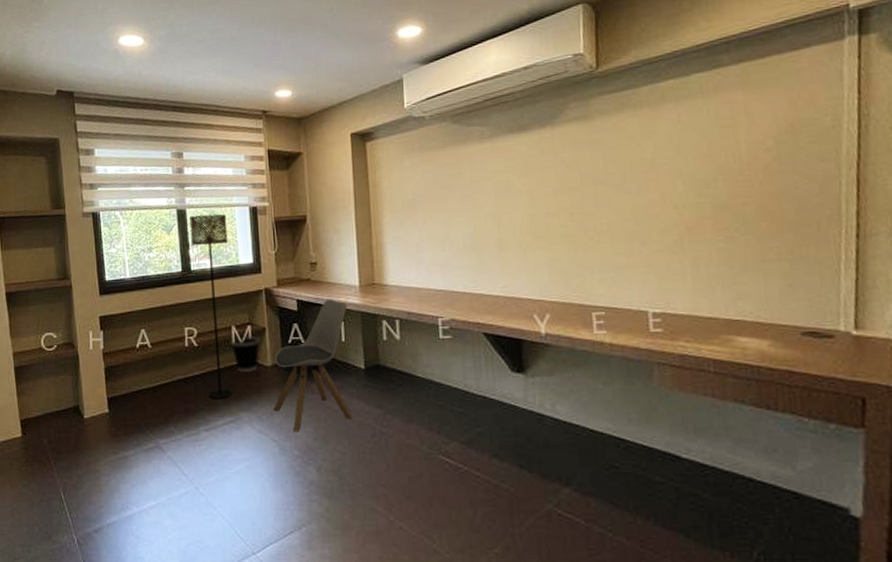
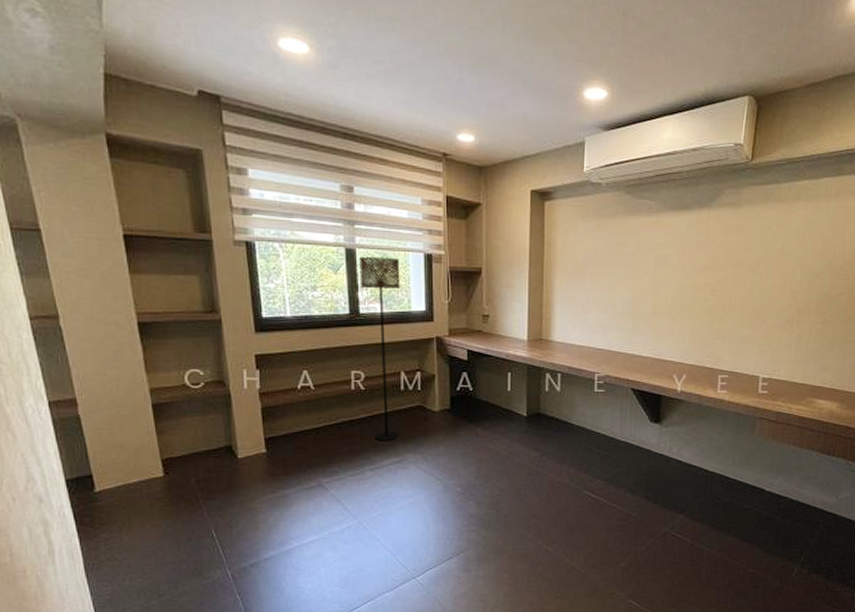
wastebasket: present [231,336,260,373] -> none [399,382,429,417]
chair: present [273,299,353,431] -> none [438,350,515,470]

